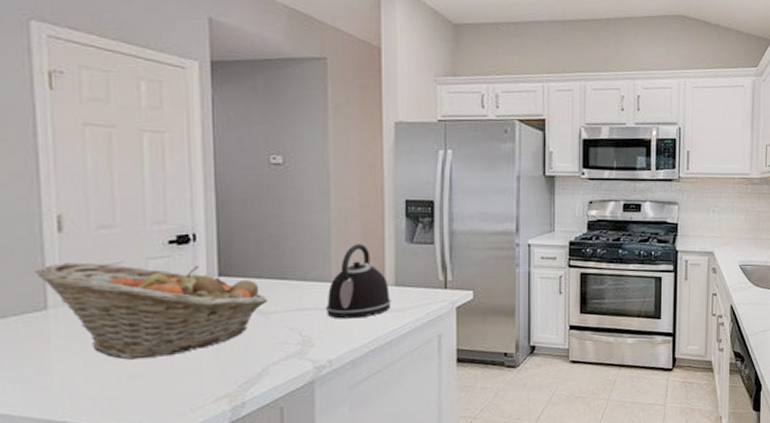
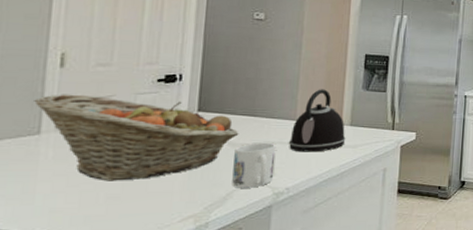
mug: none [265,309,313,363] -> present [232,142,276,188]

